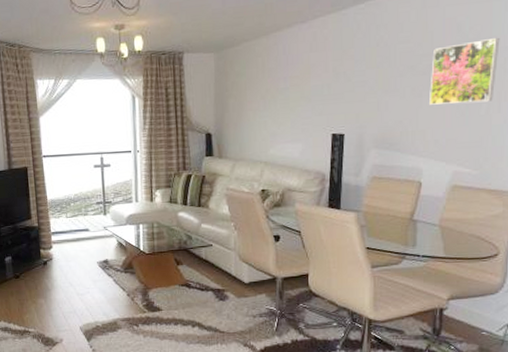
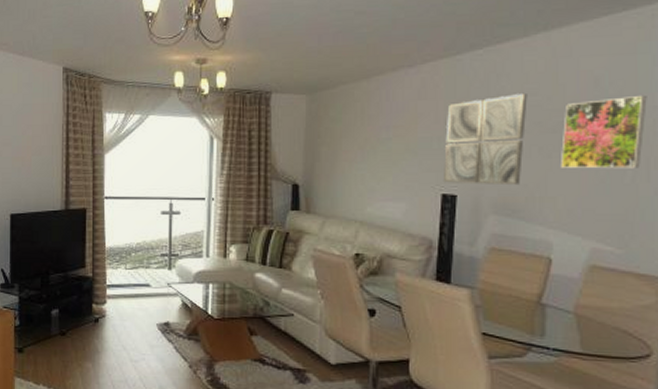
wall art: none [332,42,402,124] -> present [442,94,528,186]

